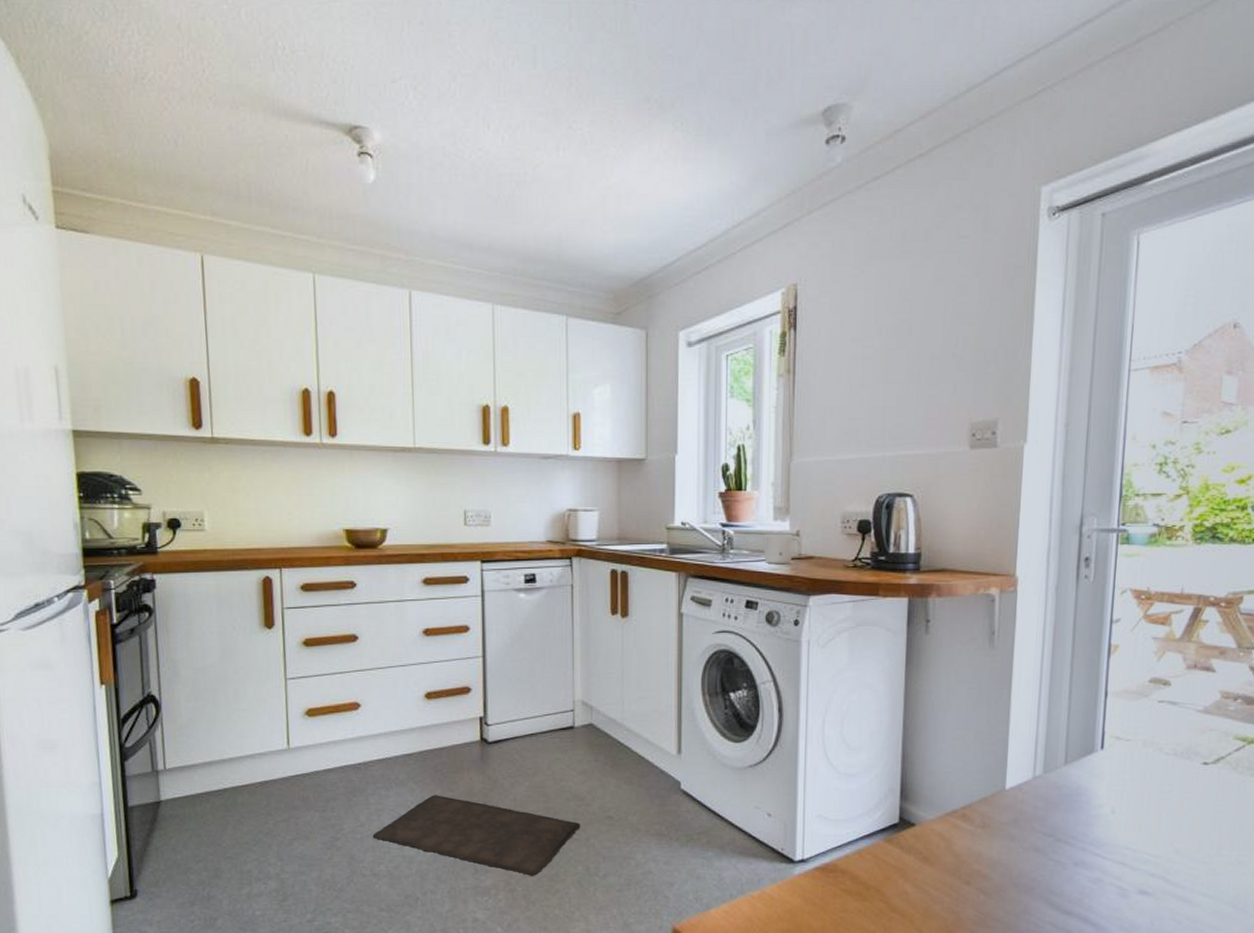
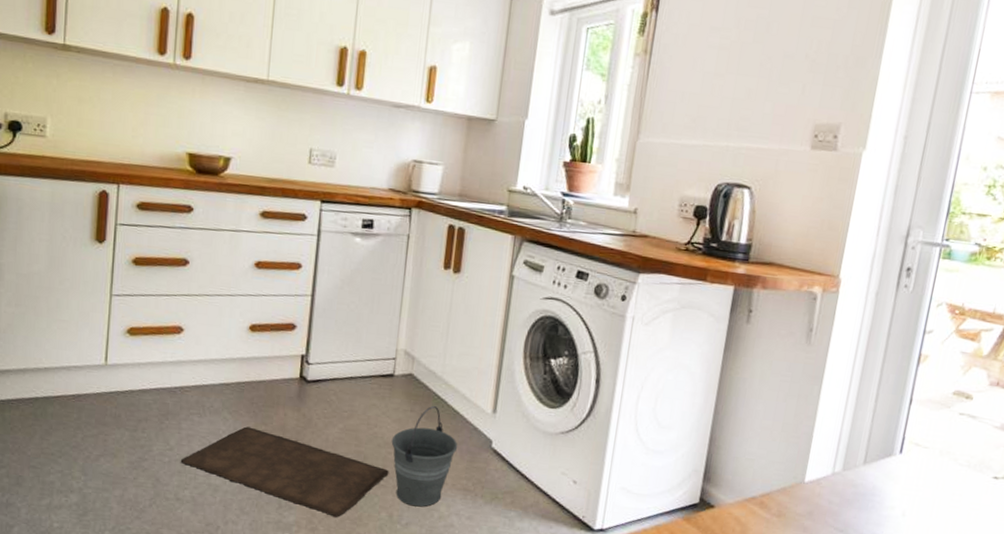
bucket: none [579,753,647,857] -> present [391,405,458,507]
mug: present [763,533,803,563] -> none [600,207,639,239]

